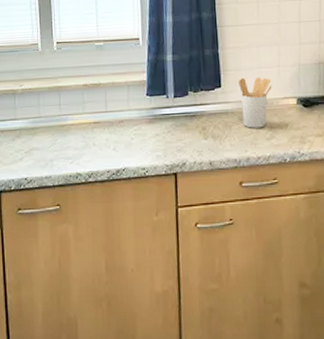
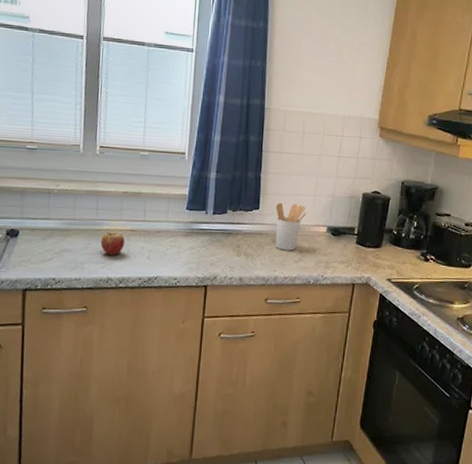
fruit: none [66,125,90,150] -> present [100,232,125,256]

